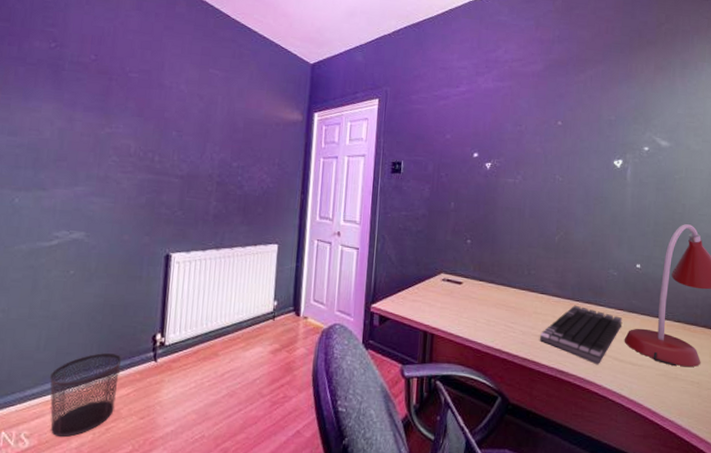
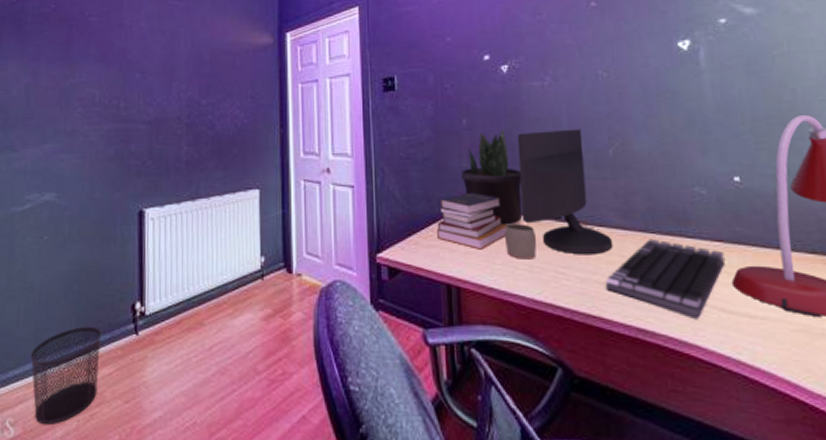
books: none [421,260,474,306] -> present [437,192,507,250]
planter: none [444,213,490,288] -> present [461,129,522,225]
mug: none [471,287,496,316] -> present [504,224,537,260]
computer monitor: none [486,218,549,314] -> present [517,129,613,254]

